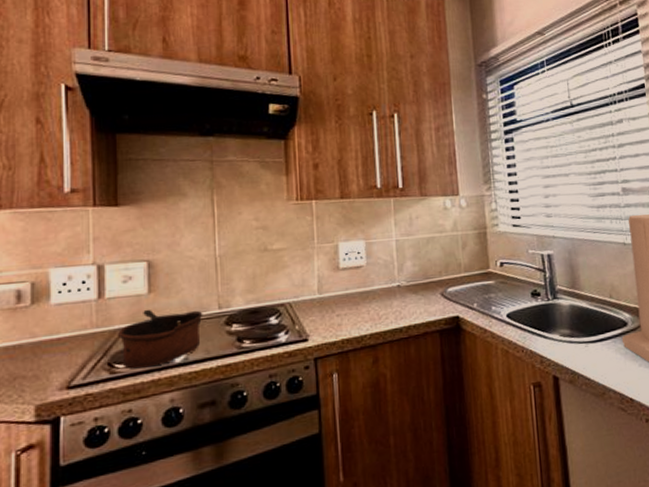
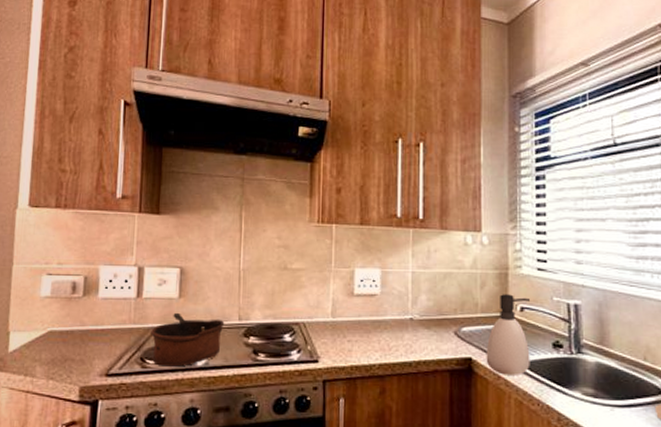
soap dispenser: none [472,252,513,328] -> present [486,294,531,375]

